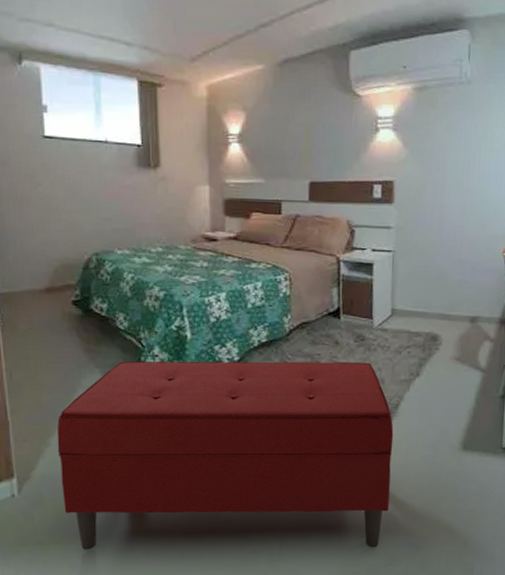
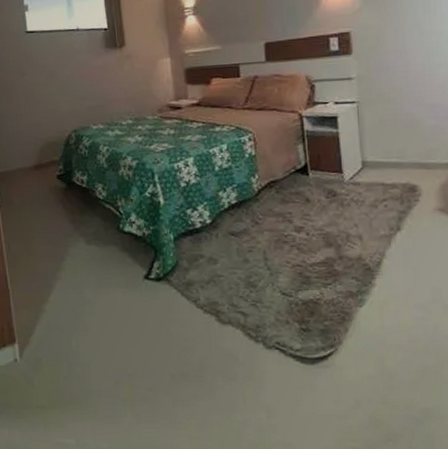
bench: present [57,361,394,550] -> none [50,219,382,421]

